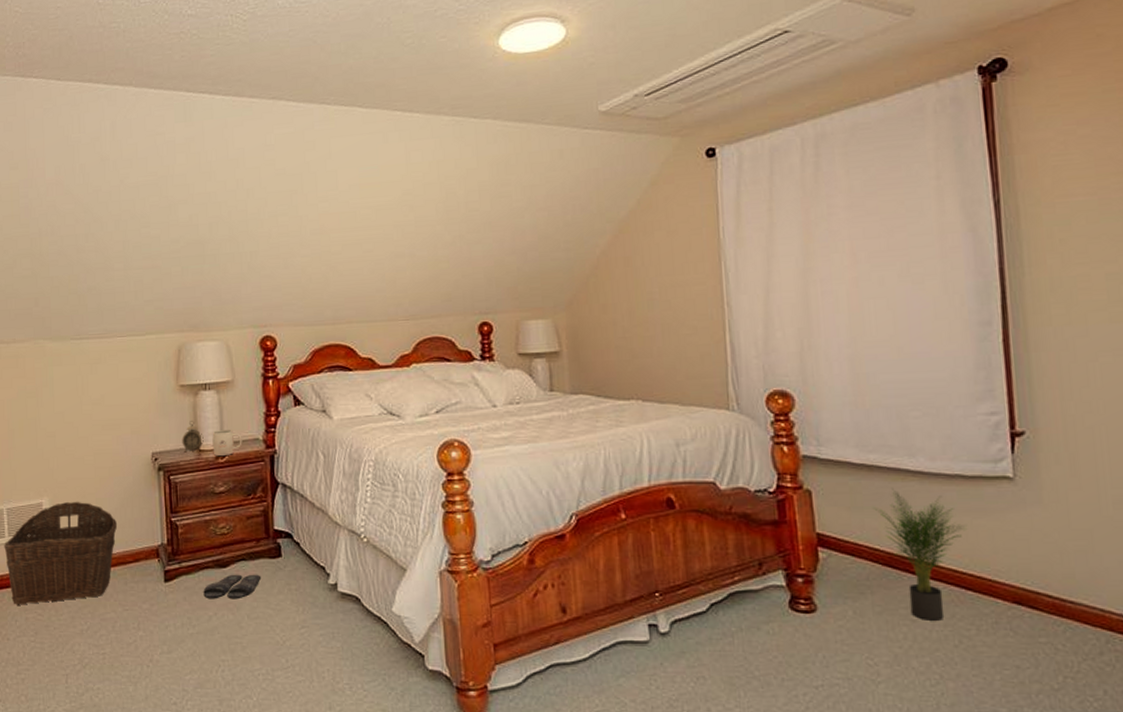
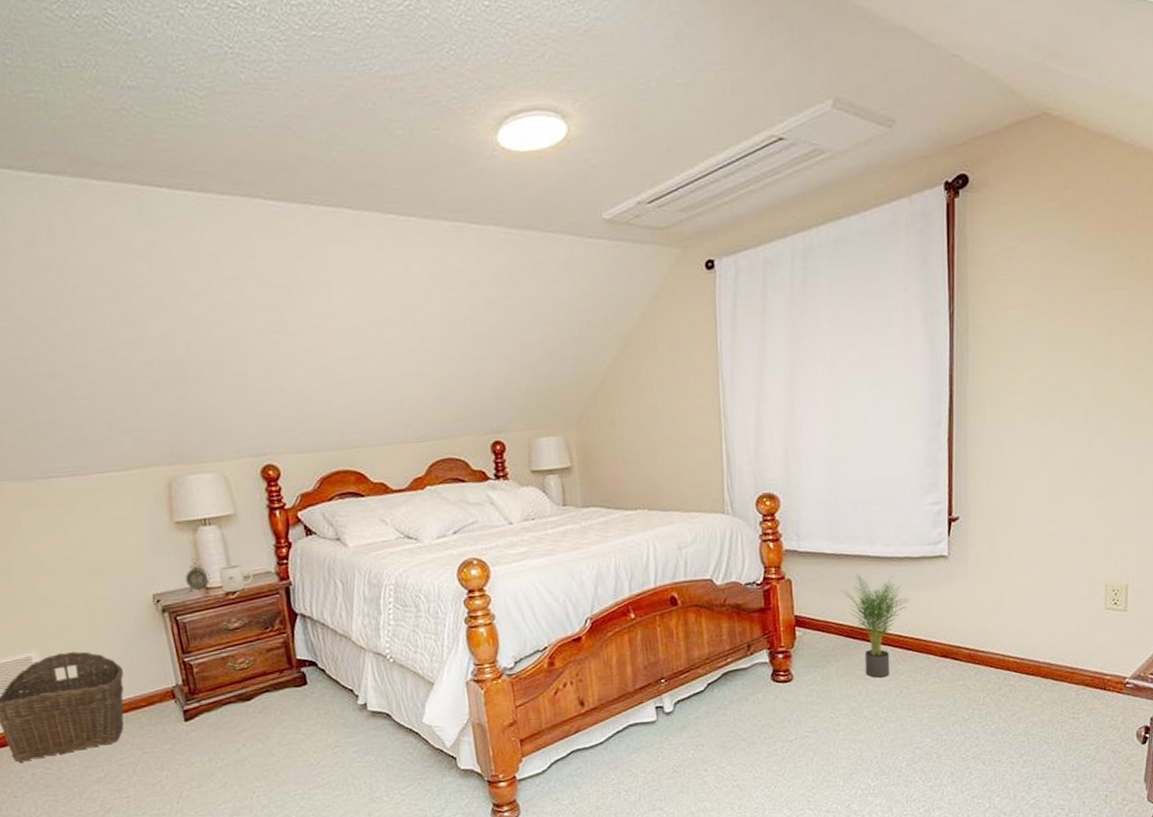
slippers: present [203,574,260,599] -> none [228,703,288,732]

